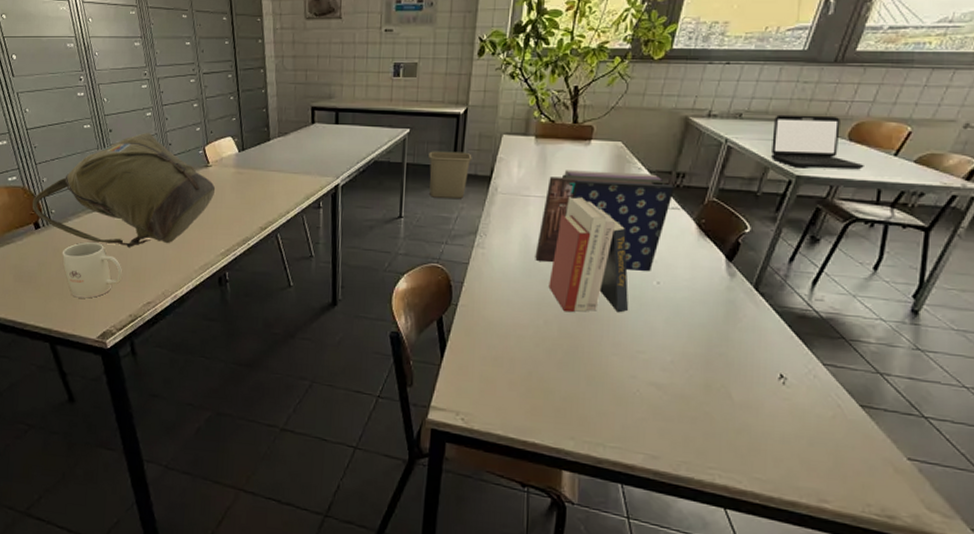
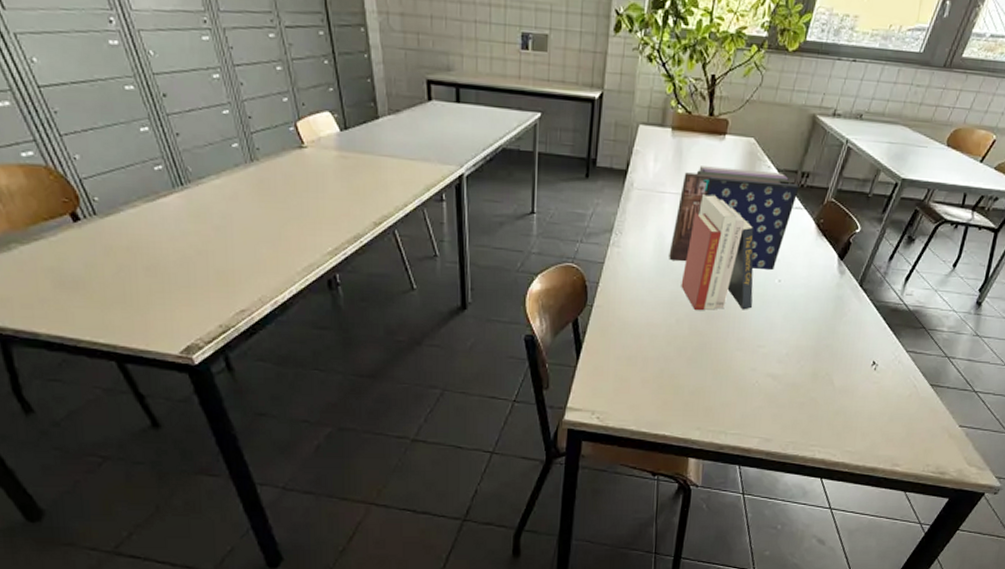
backpack: present [32,132,216,247] -> none [63,99,315,245]
mug: present [62,242,123,299] -> none [116,239,205,307]
garbage can: present [429,151,472,199] -> none [562,139,608,194]
laptop: present [771,114,864,170] -> none [883,117,956,175]

